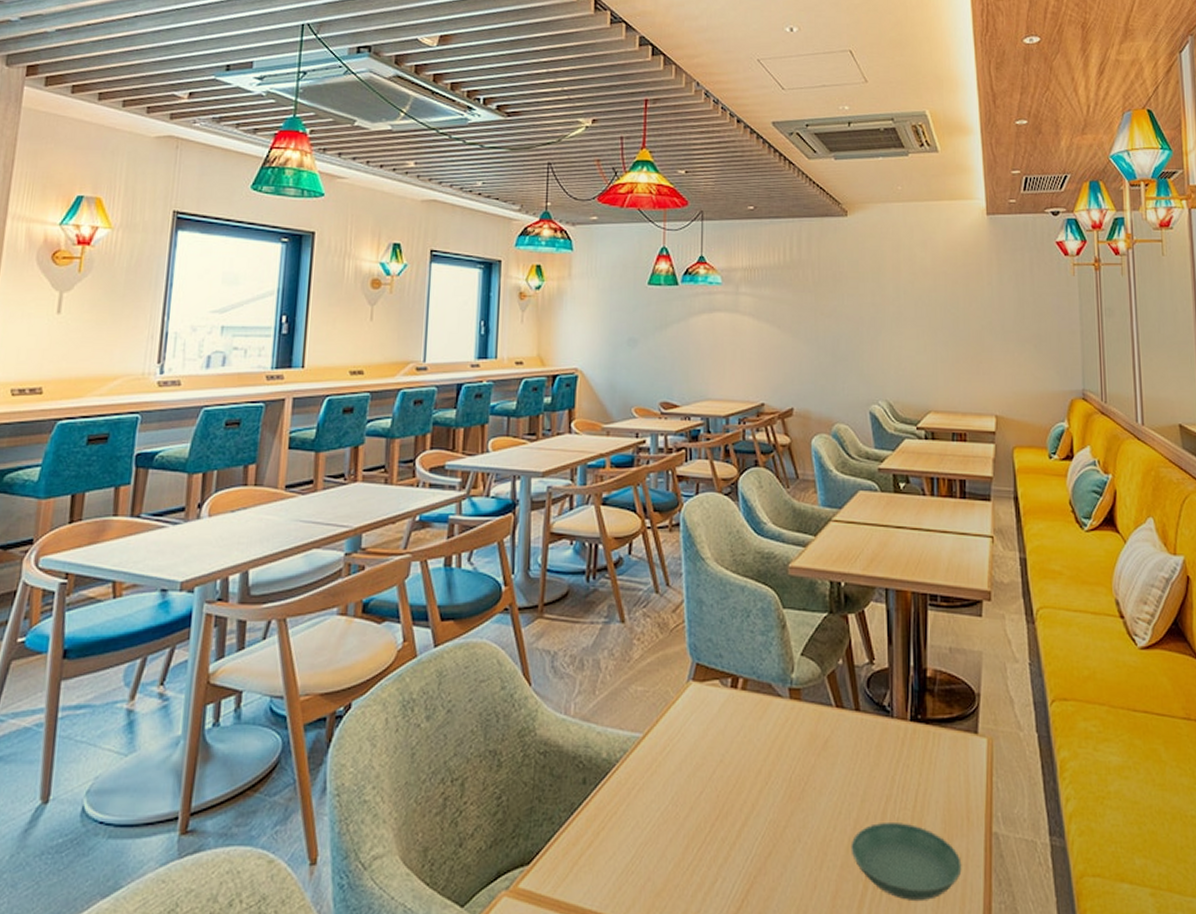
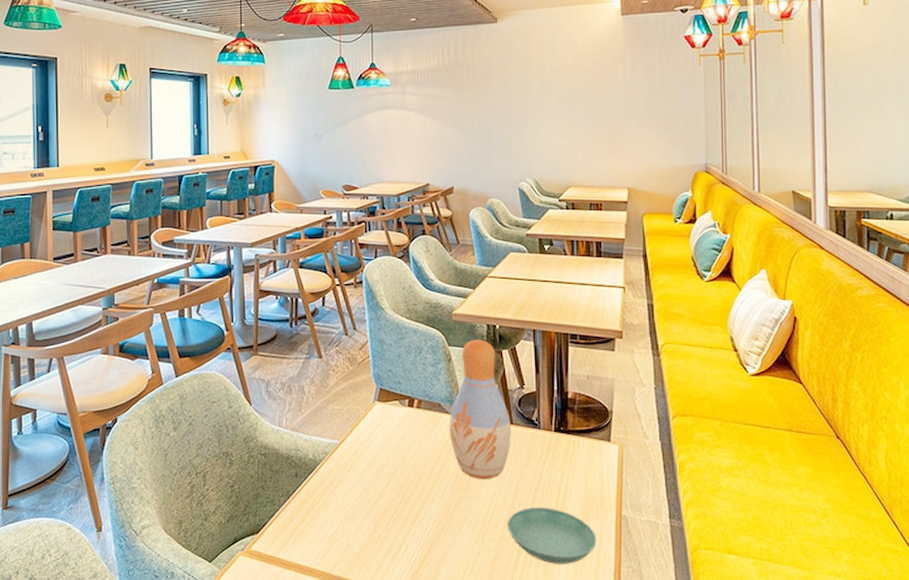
vase: none [781,599,857,786] -> present [449,339,511,480]

